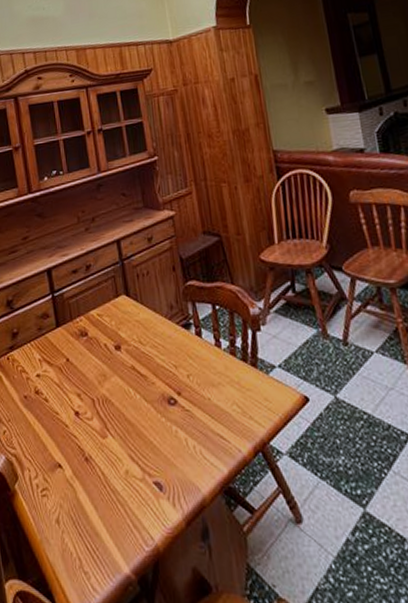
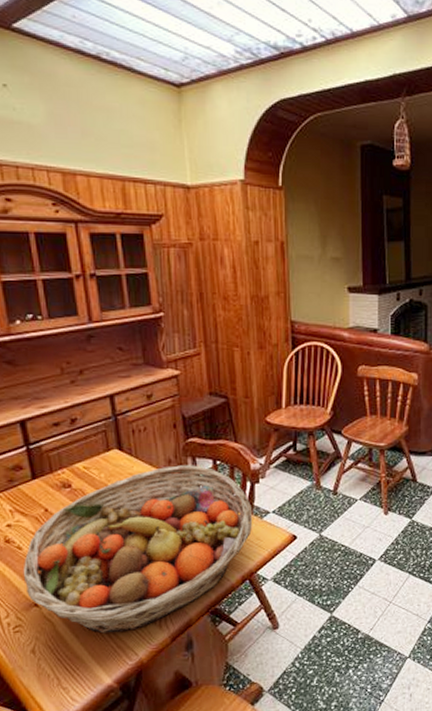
fruit basket: none [49,310,259,508] -> present [22,465,253,634]

